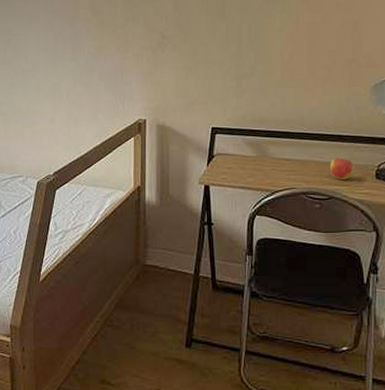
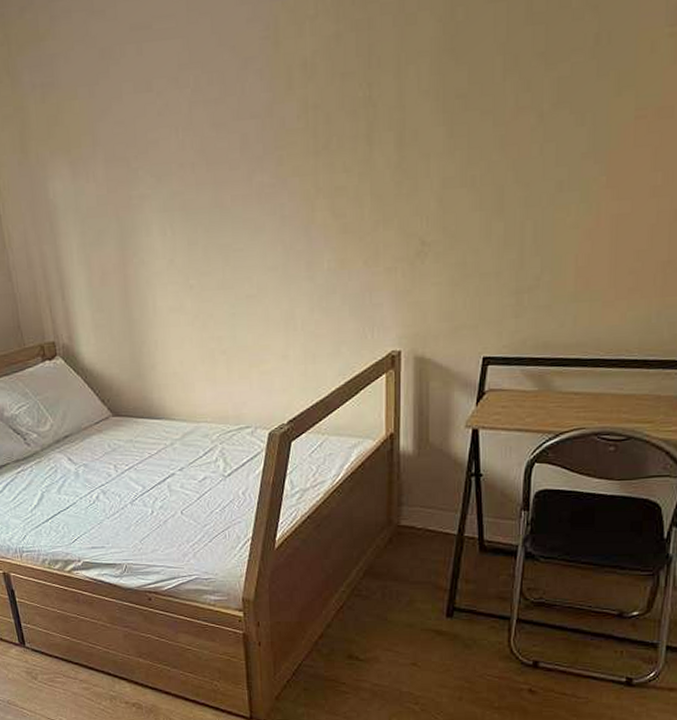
apple: present [329,157,354,180] -> none [629,387,661,415]

